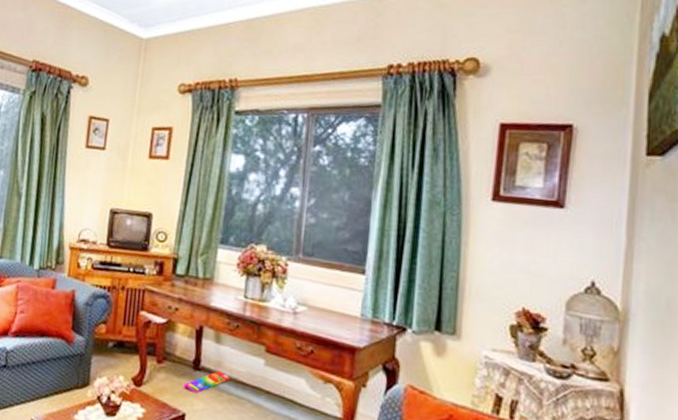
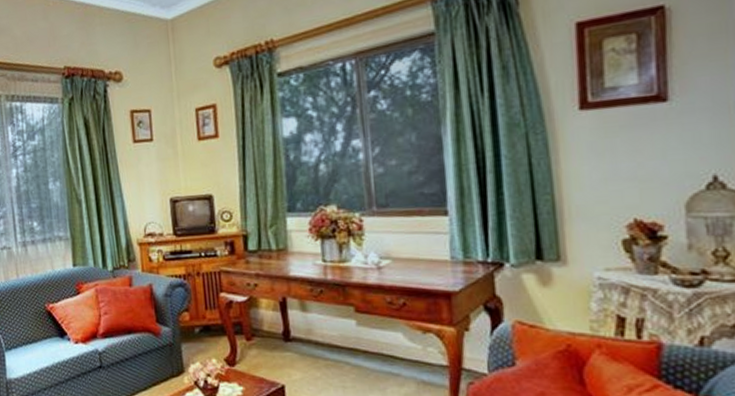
knob puzzle: present [183,370,230,394] -> none [277,338,323,364]

